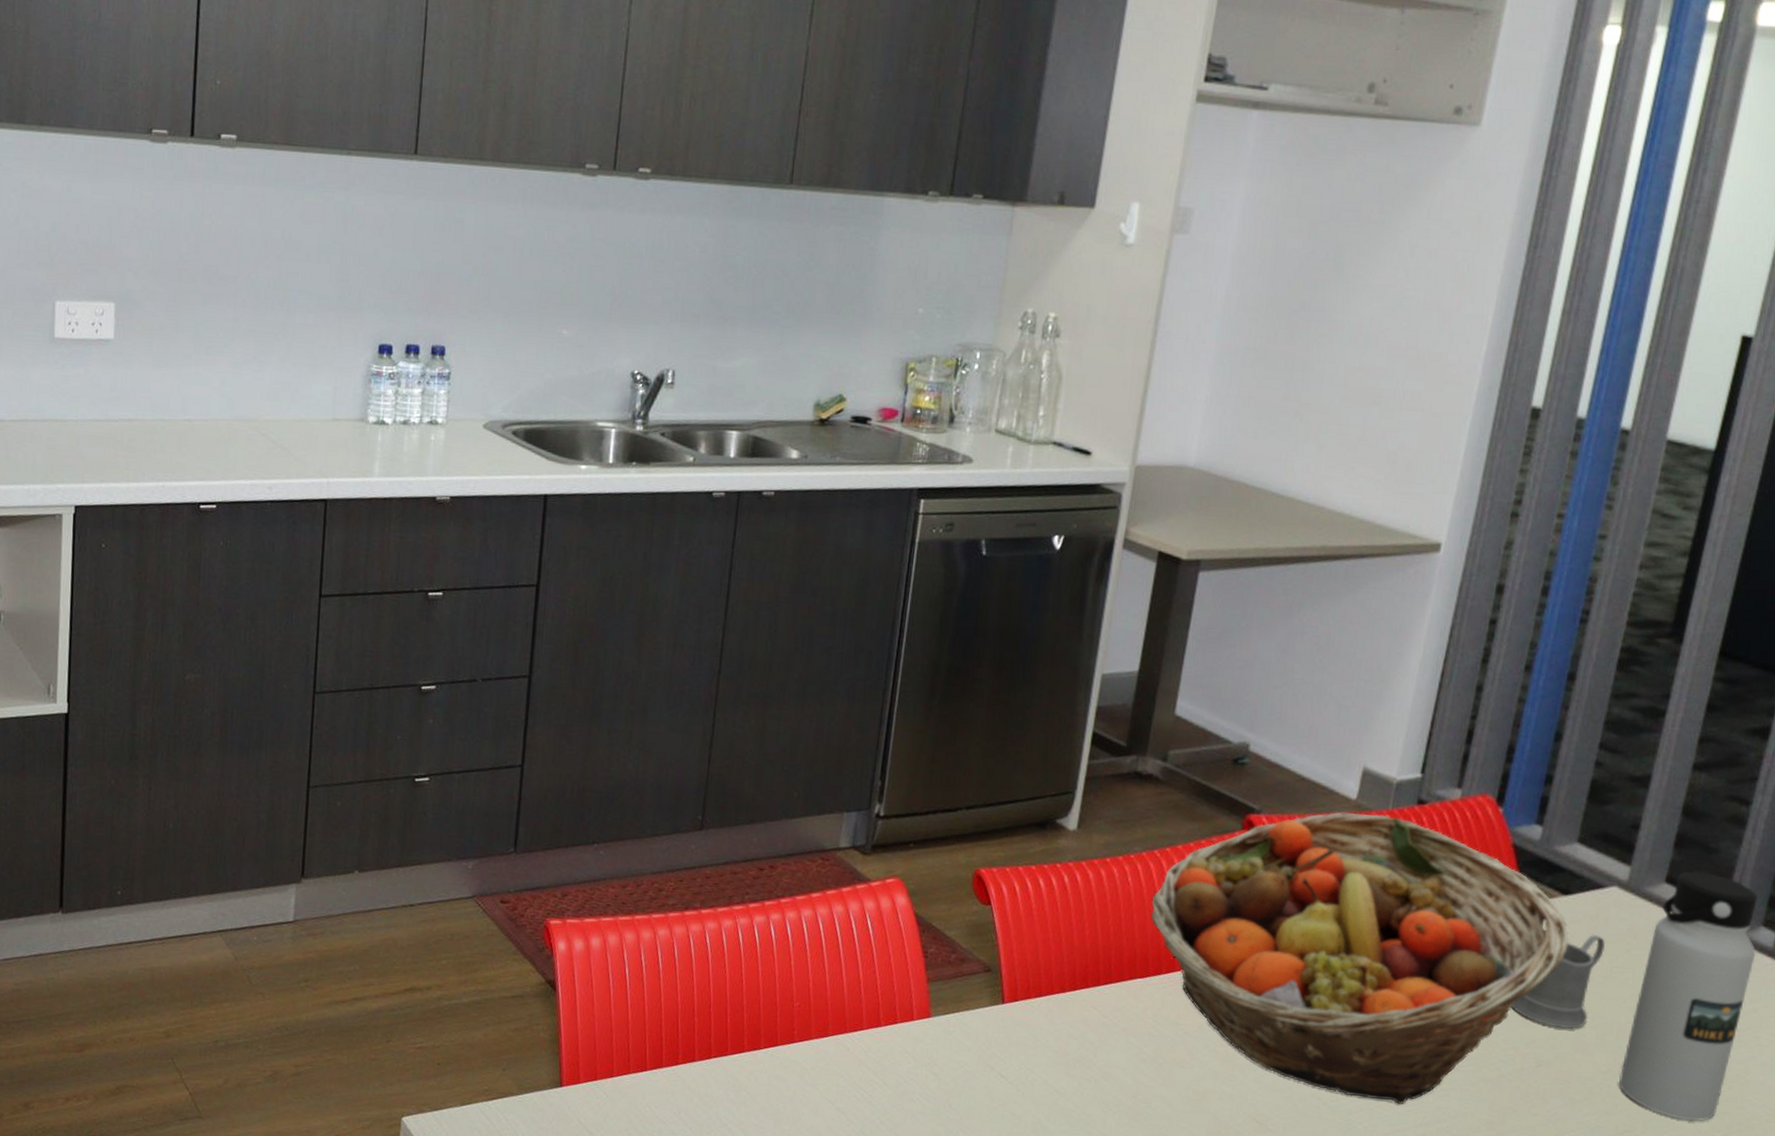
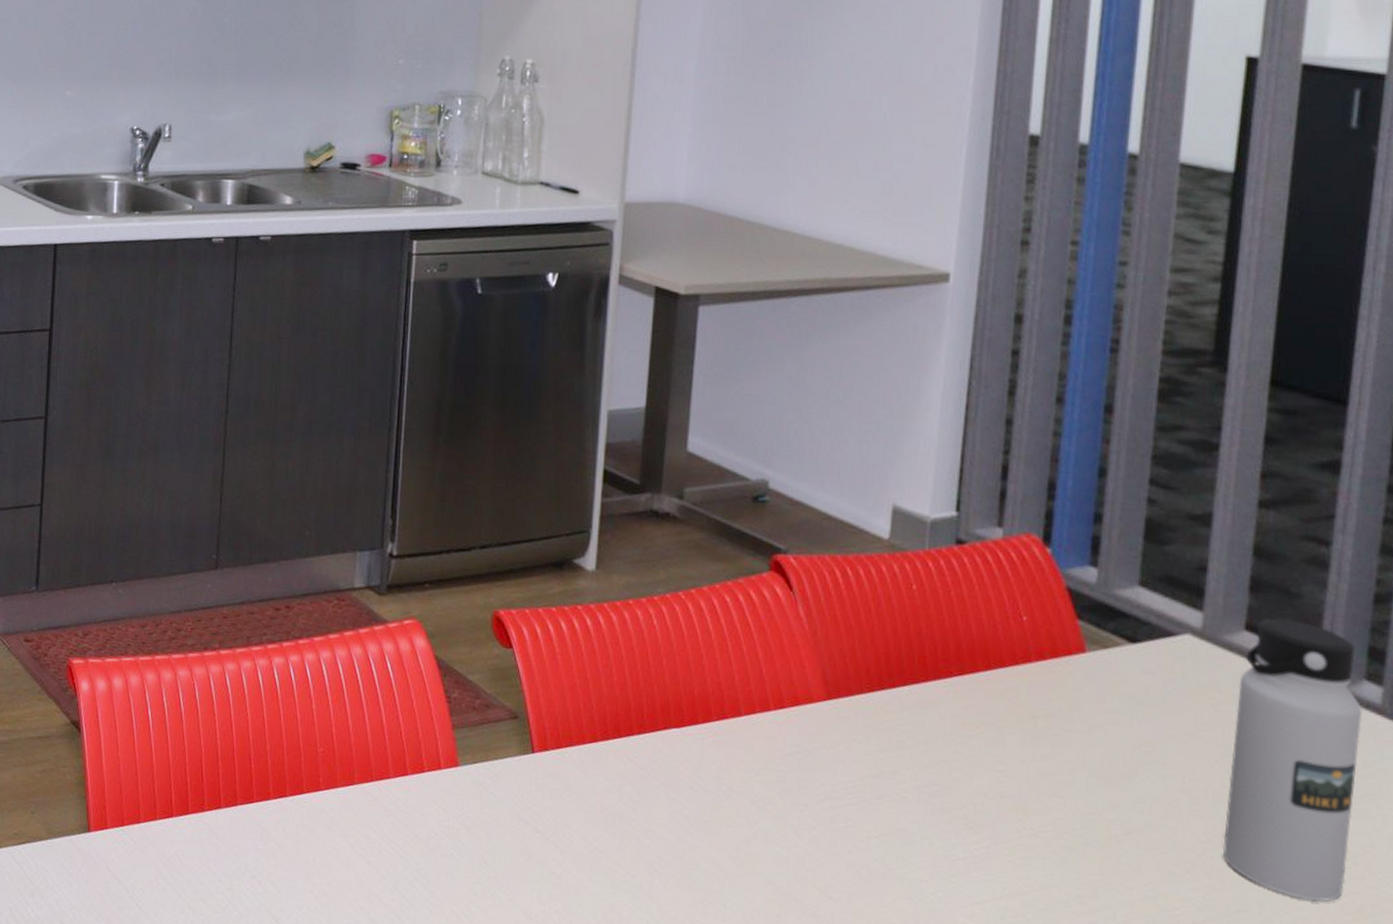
fruit basket: present [1150,811,1569,1104] -> none [680,552,1144,873]
mug: present [1510,935,1605,1030] -> none [1087,687,1185,793]

